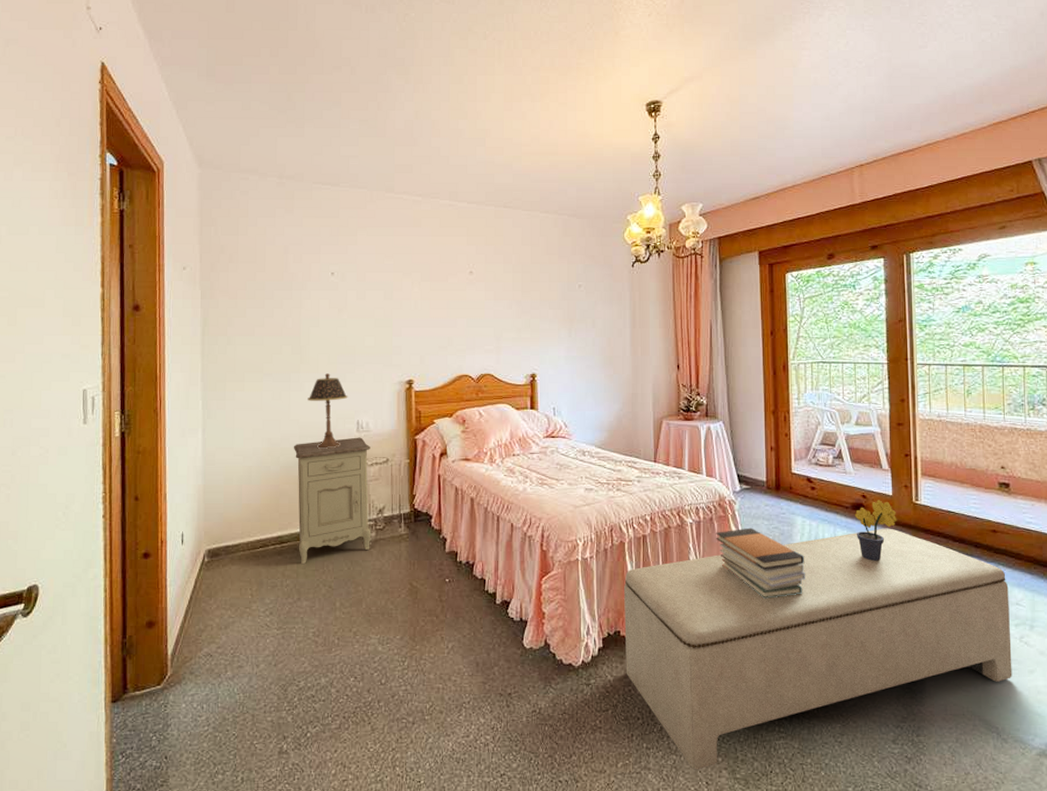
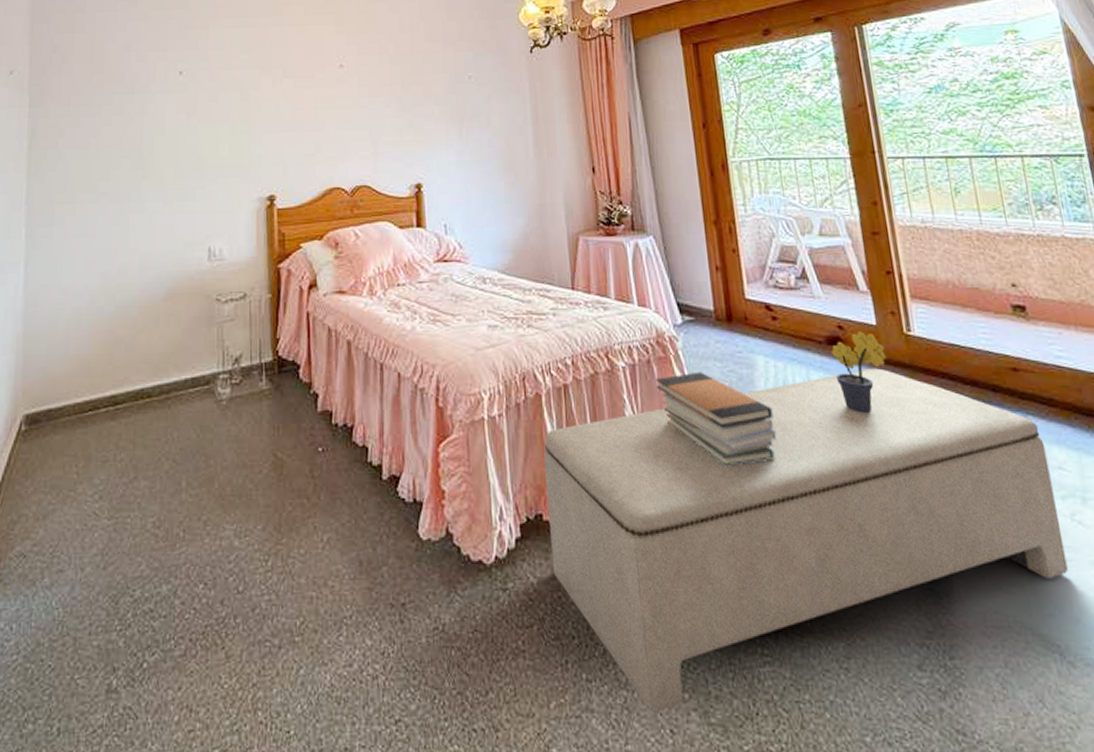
nightstand: present [293,437,372,565] -> none [131,267,226,432]
table lamp: present [308,373,348,449] -> none [150,190,198,283]

